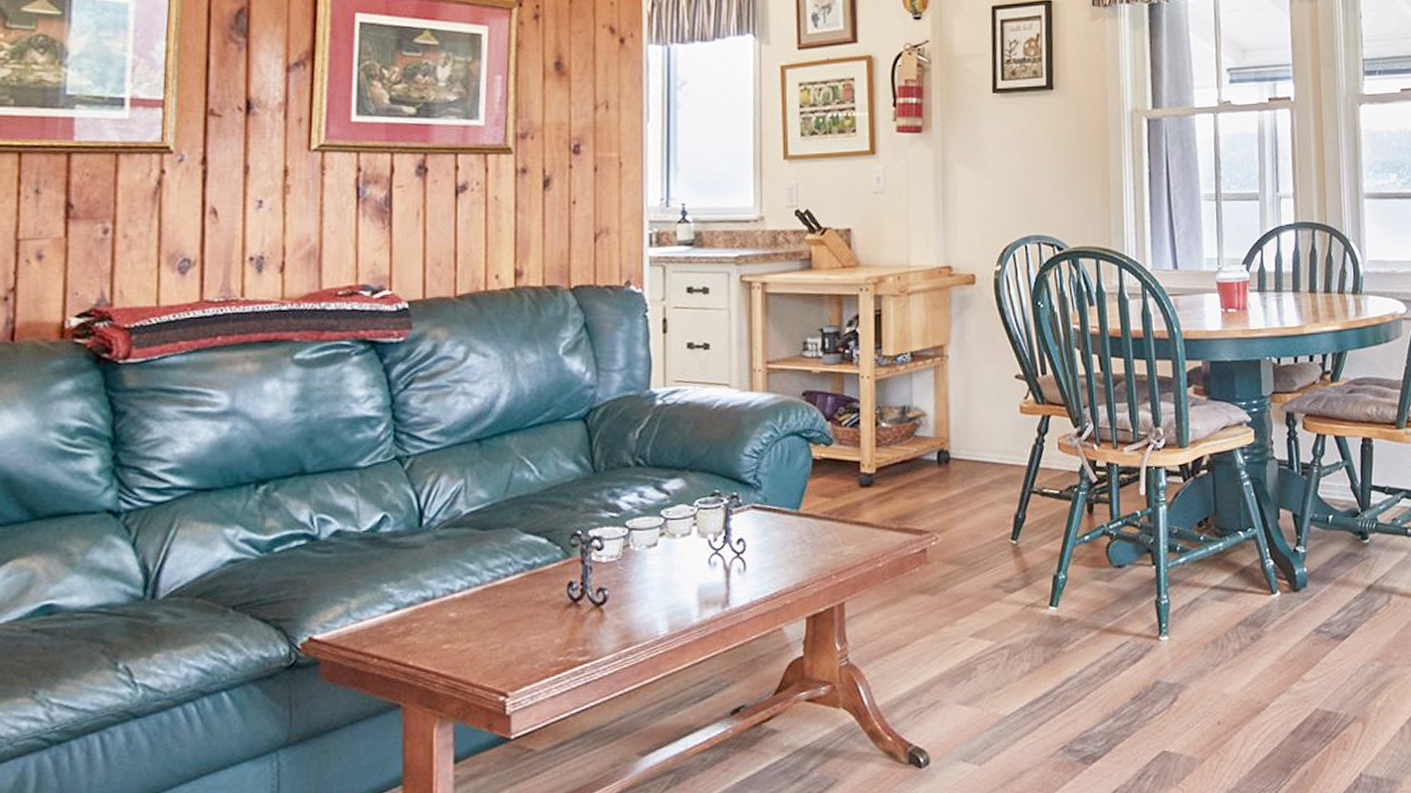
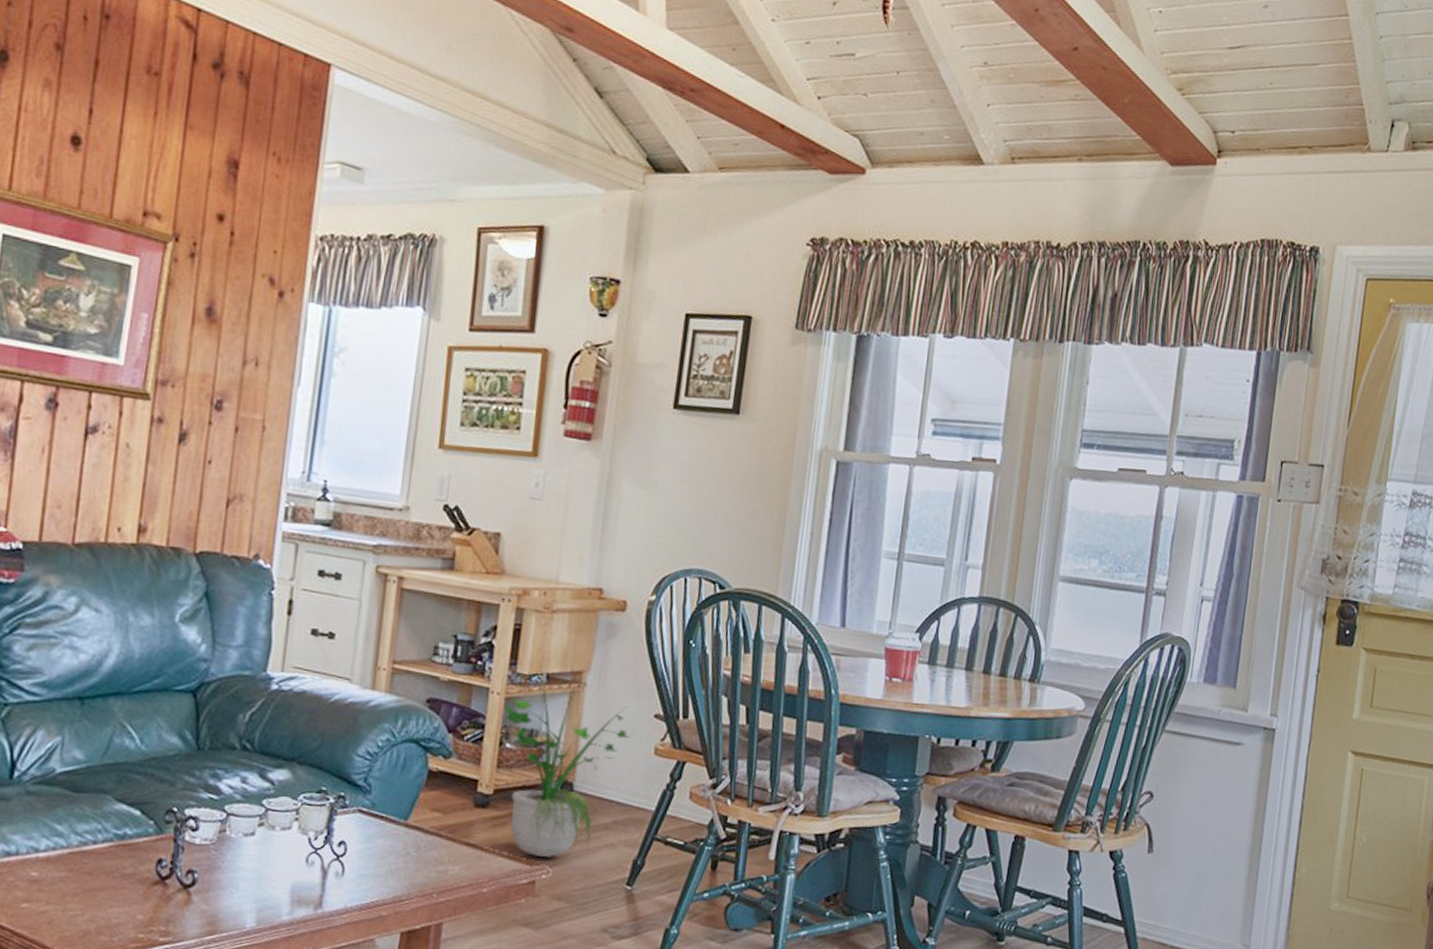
potted plant: none [875,345,995,526] -> present [504,665,630,859]

